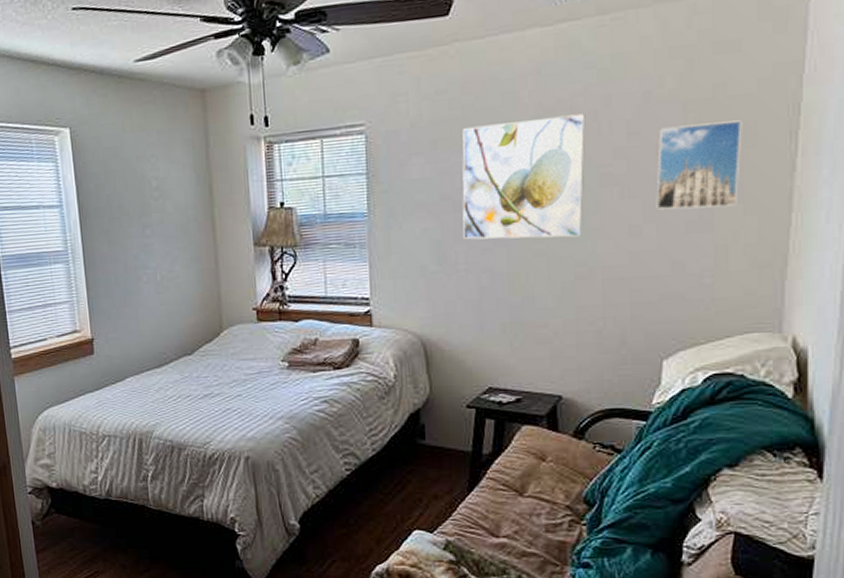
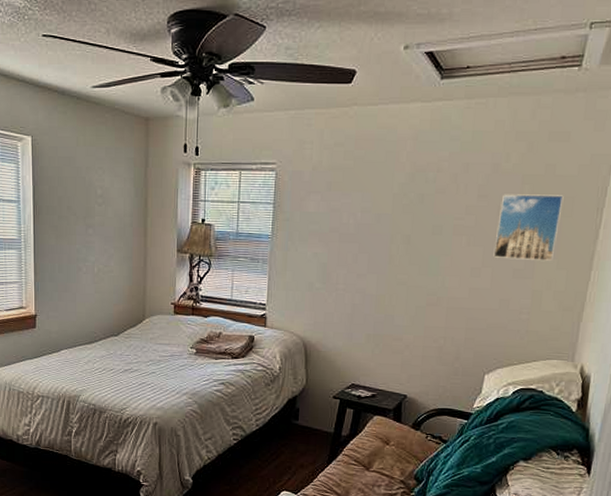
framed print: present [462,114,586,240] -> none [345,175,448,272]

